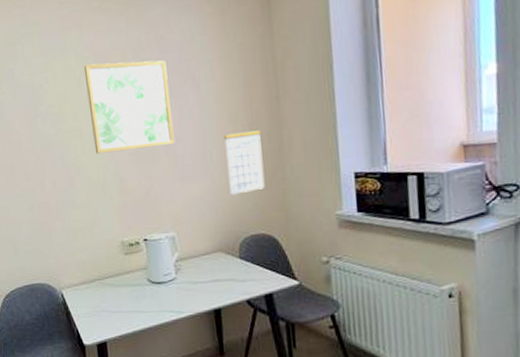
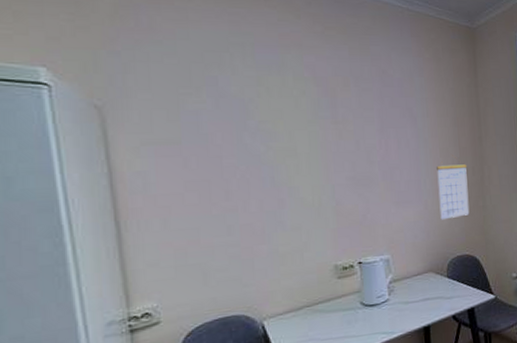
wall art: present [83,60,175,154] -> none [302,86,393,176]

